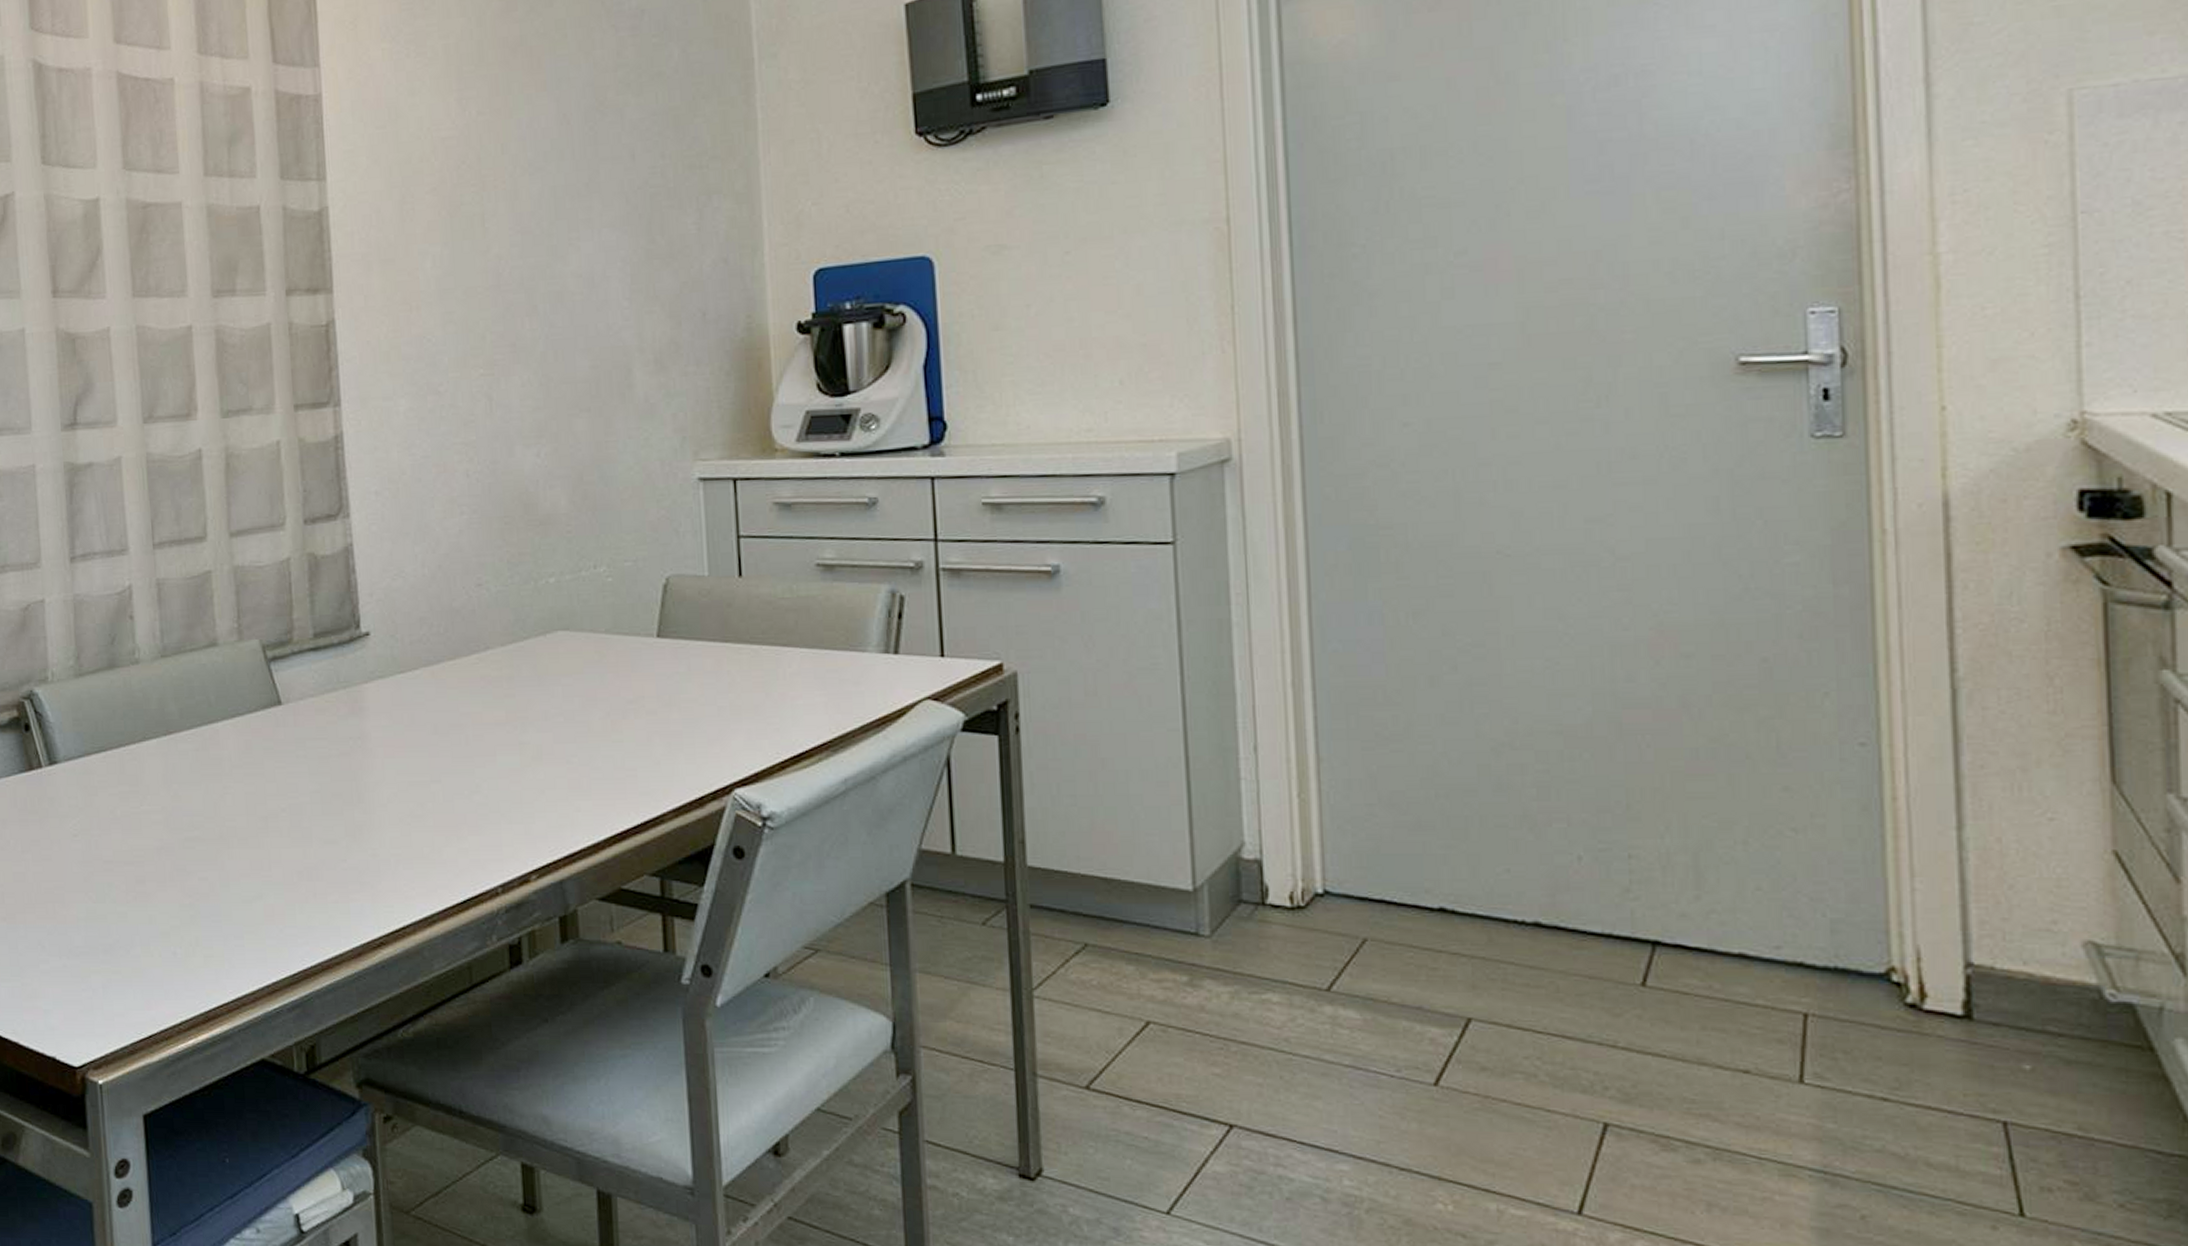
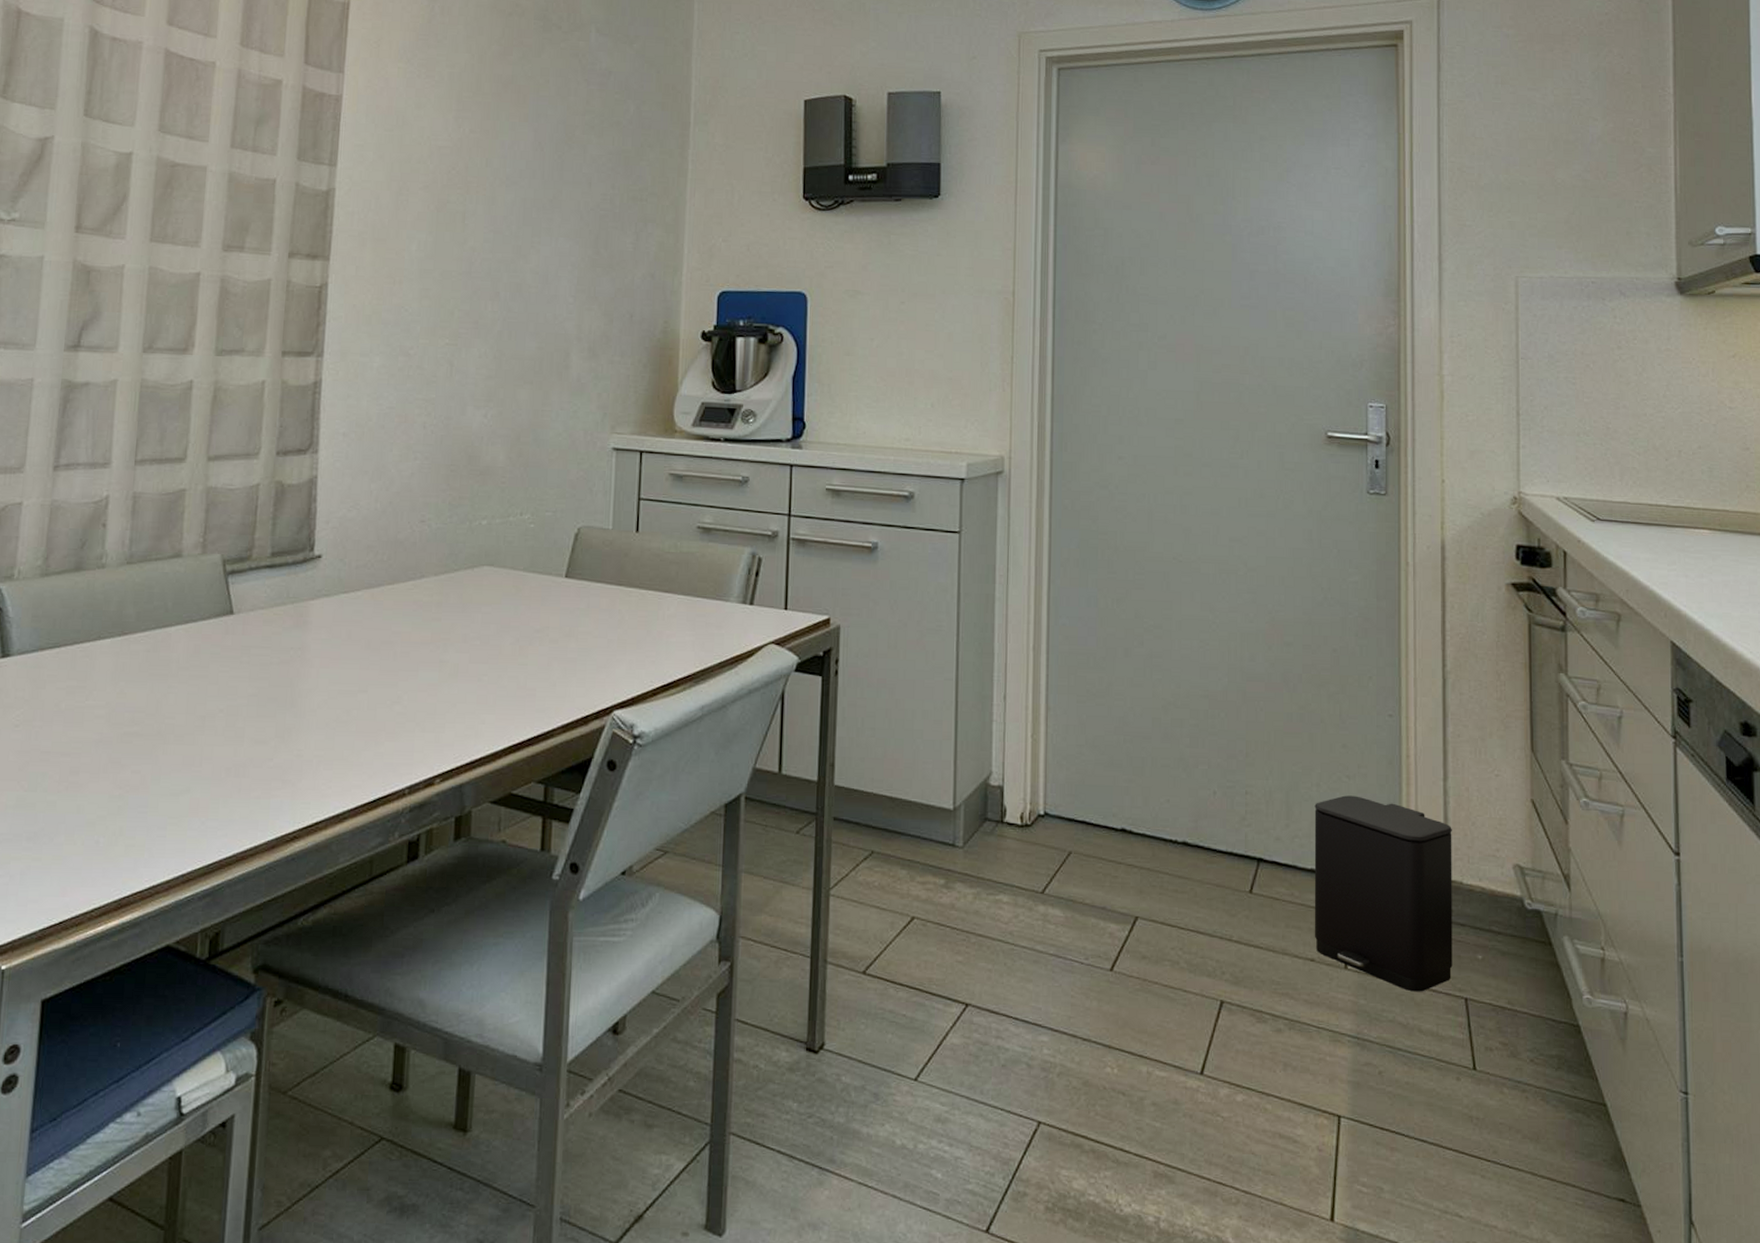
pedal bin: none [1740,855,1981,1114] -> present [1314,795,1453,992]

